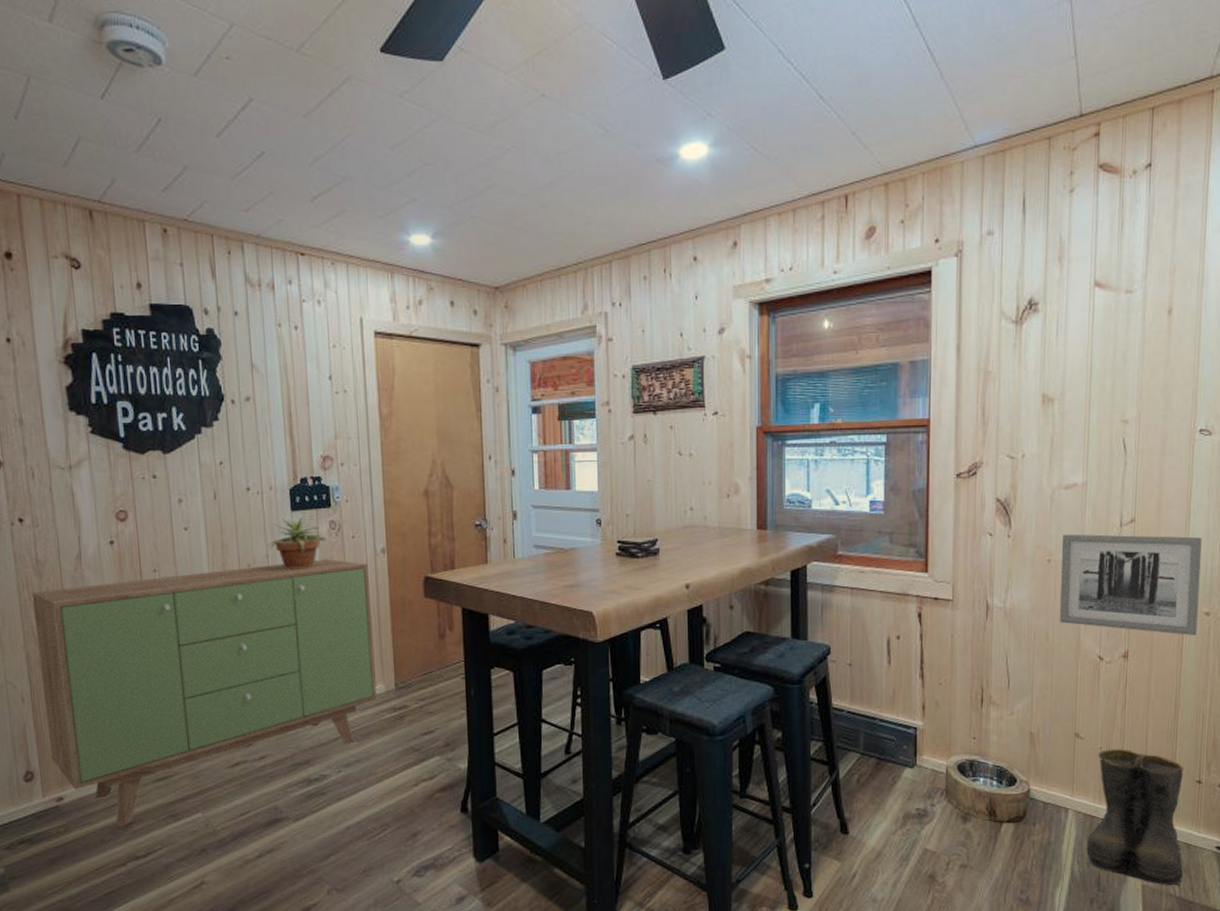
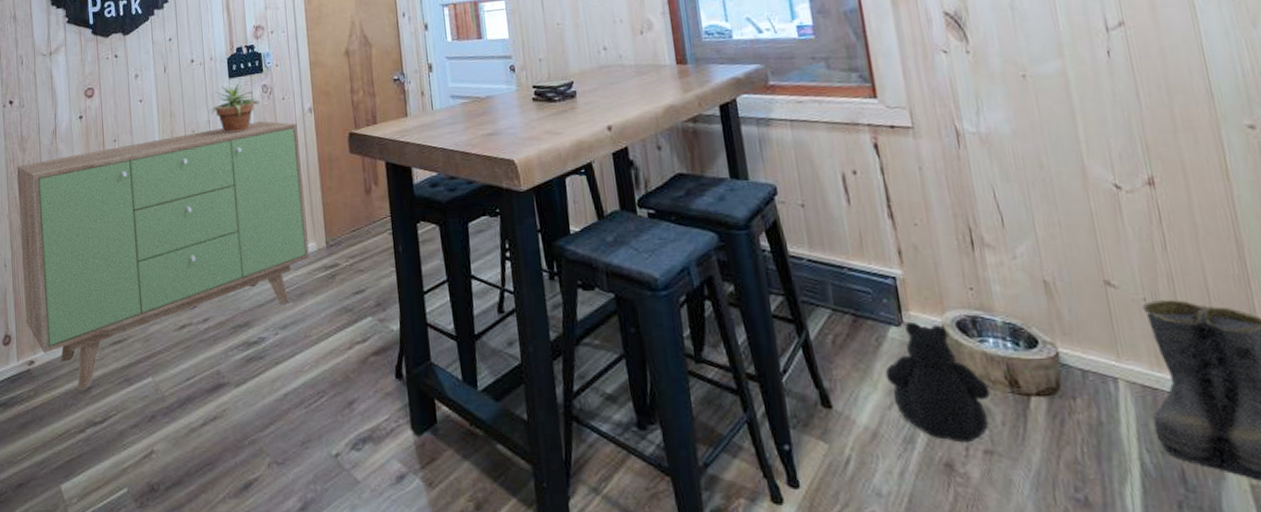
plush toy: none [895,764,973,860] -> present [885,321,991,443]
wall art: present [1059,534,1202,636] -> none [1034,36,1244,155]

